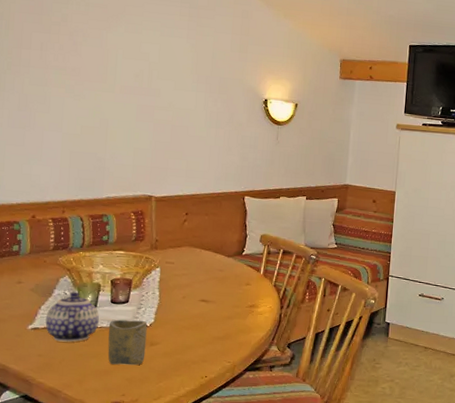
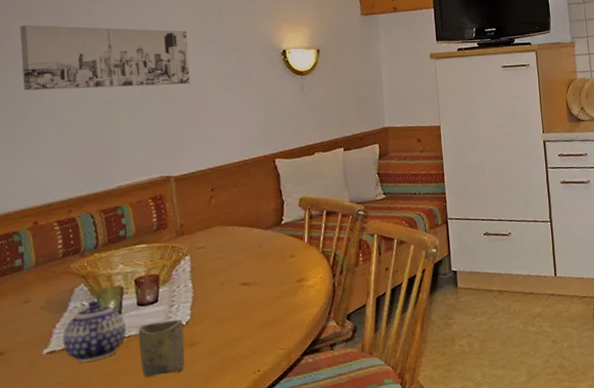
wall art: none [36,40,182,117] -> present [20,24,190,91]

